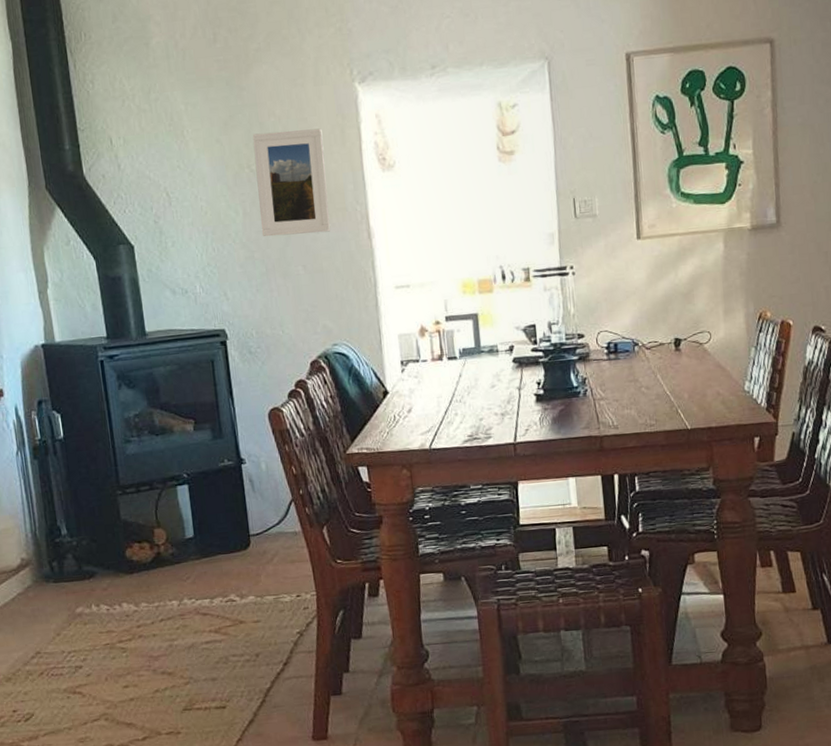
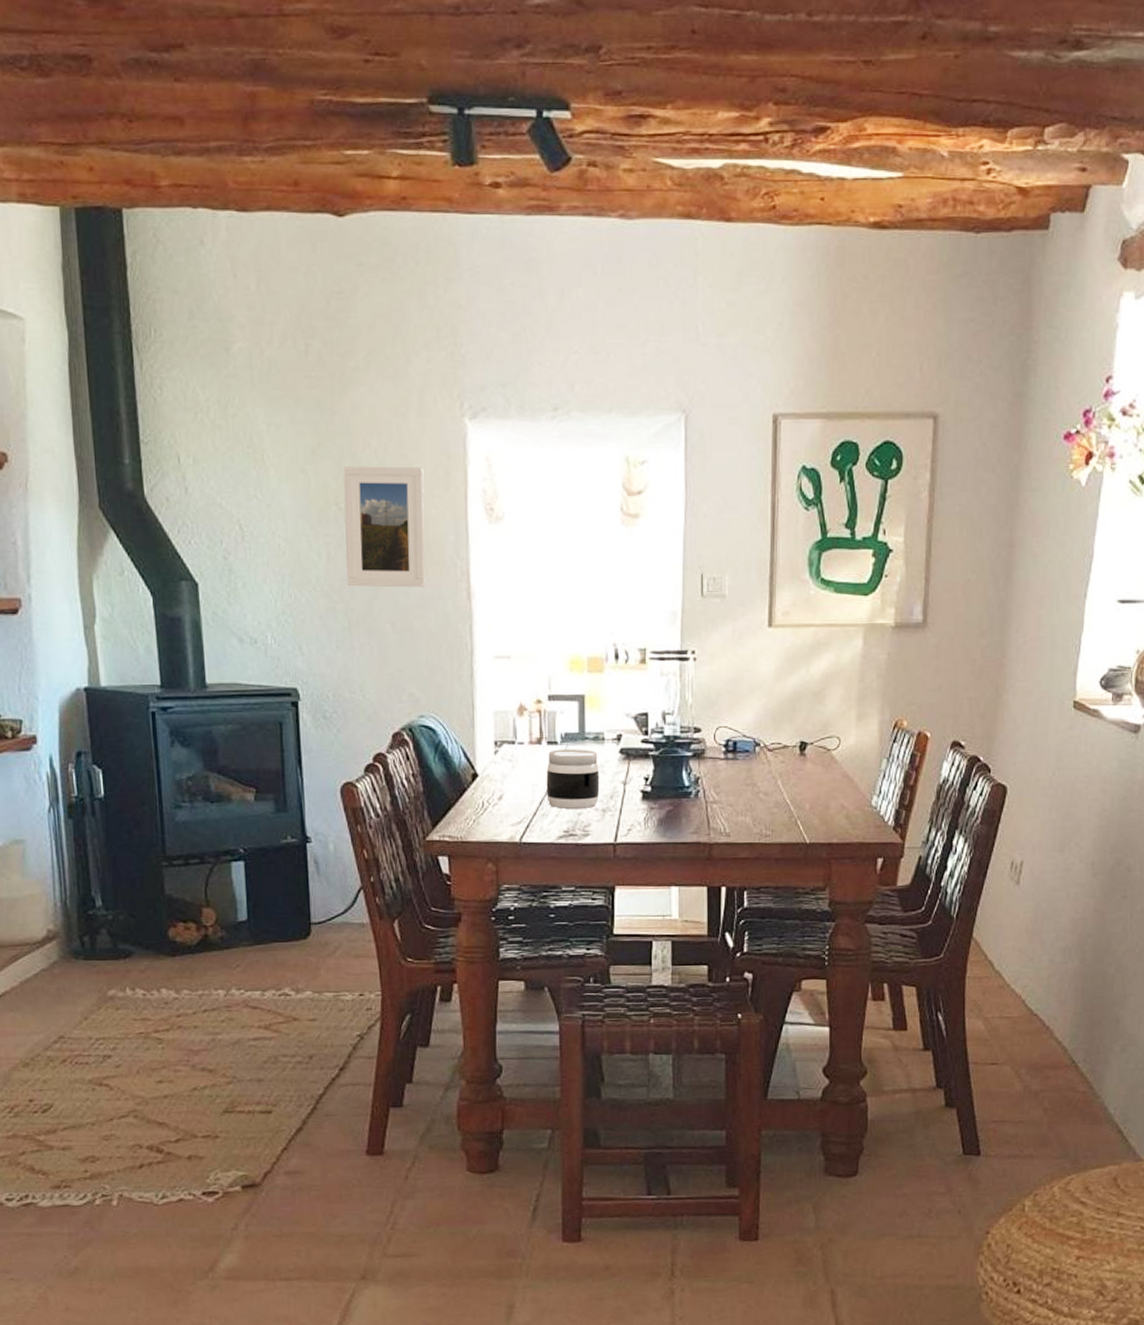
jar: none [448,361,498,416] -> present [546,749,600,809]

